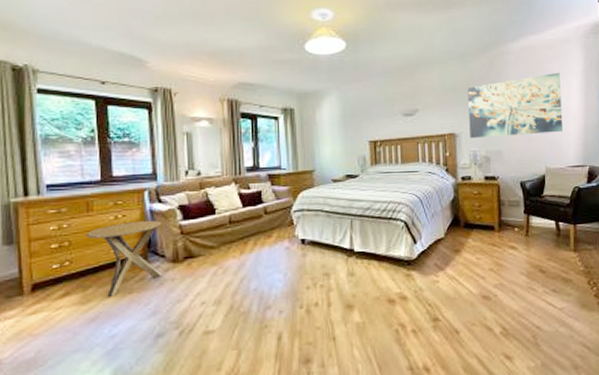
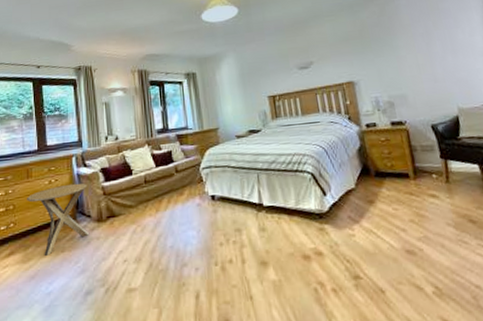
wall art: present [467,72,563,139] -> none [360,9,472,85]

